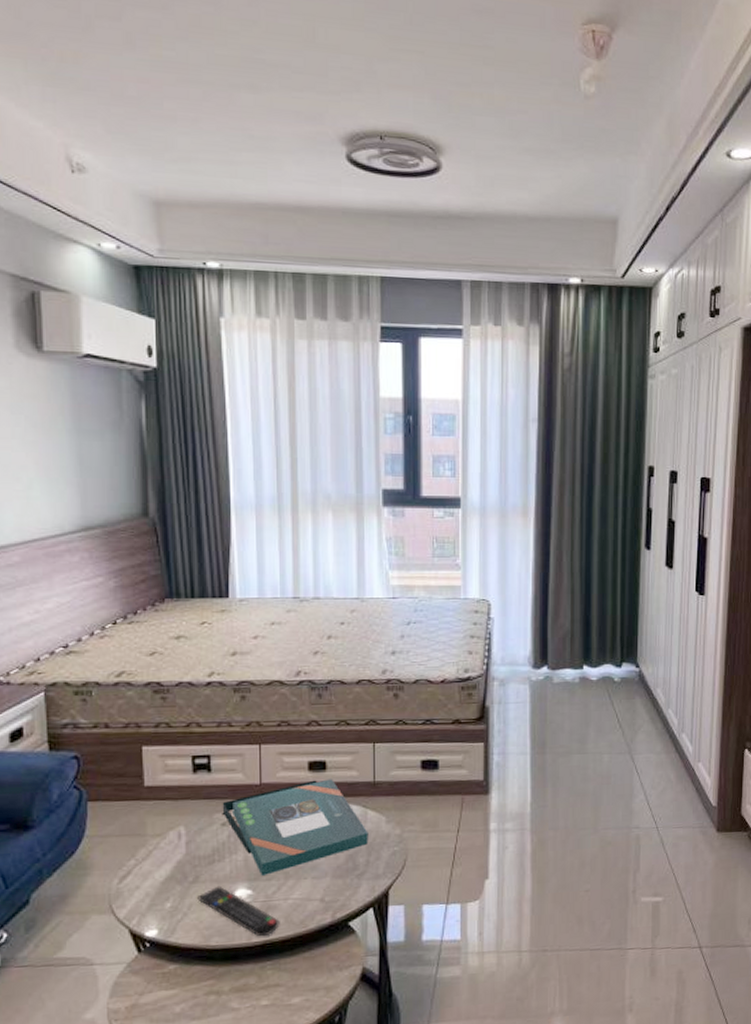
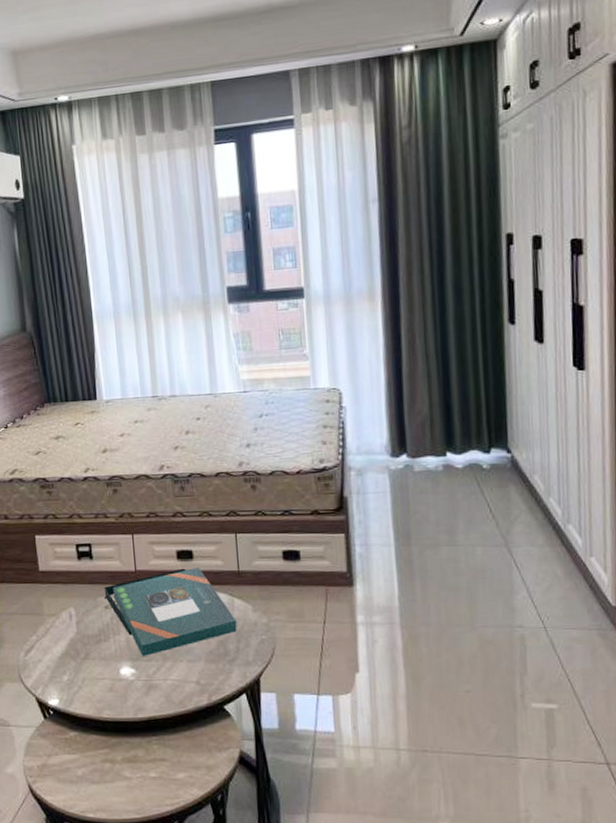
remote control: present [197,886,280,937] -> none [89,663,162,713]

